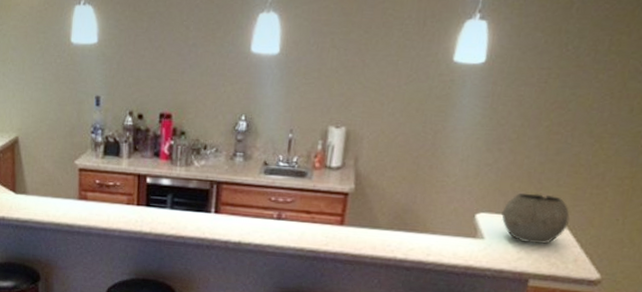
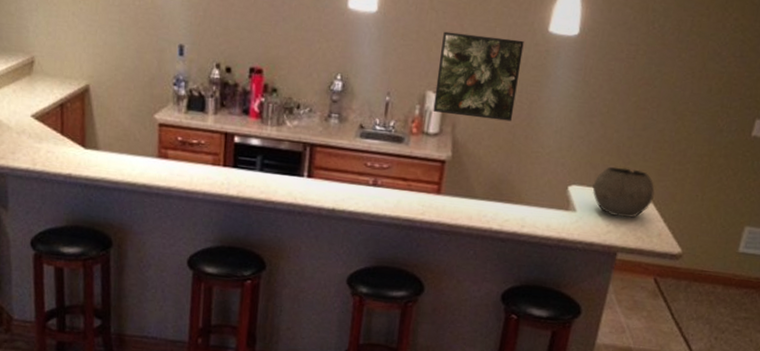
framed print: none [335,68,428,152] -> present [433,31,524,122]

